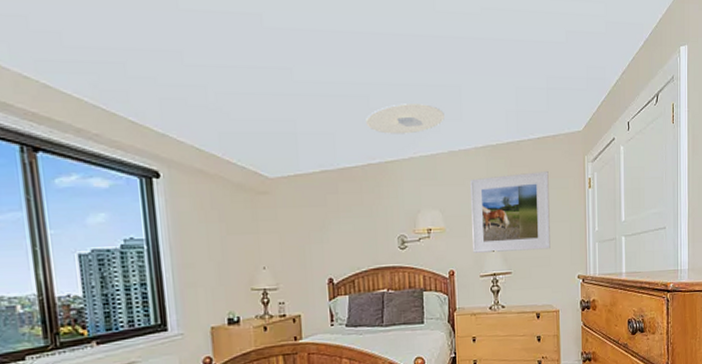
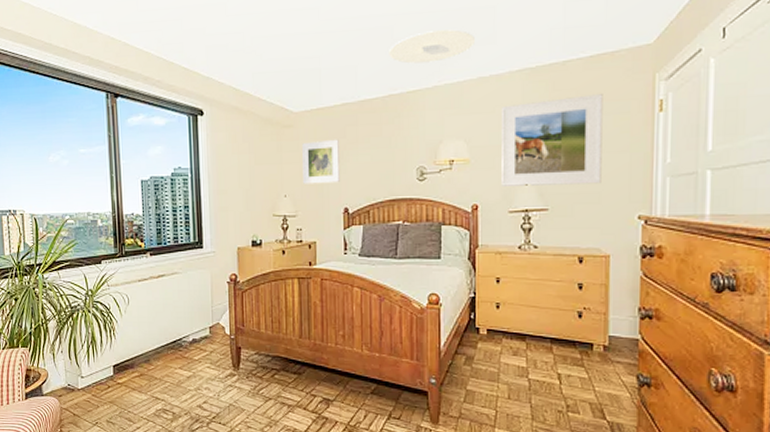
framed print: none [280,207,323,255] -> present [302,139,340,184]

